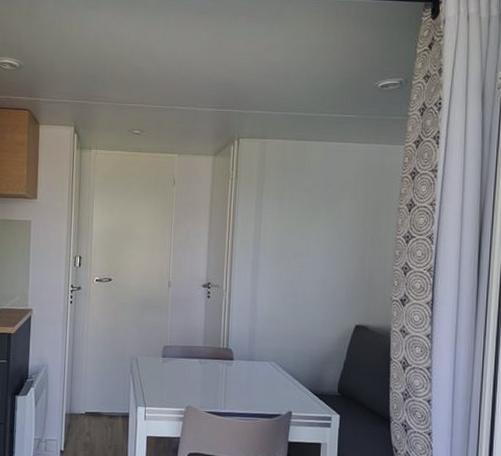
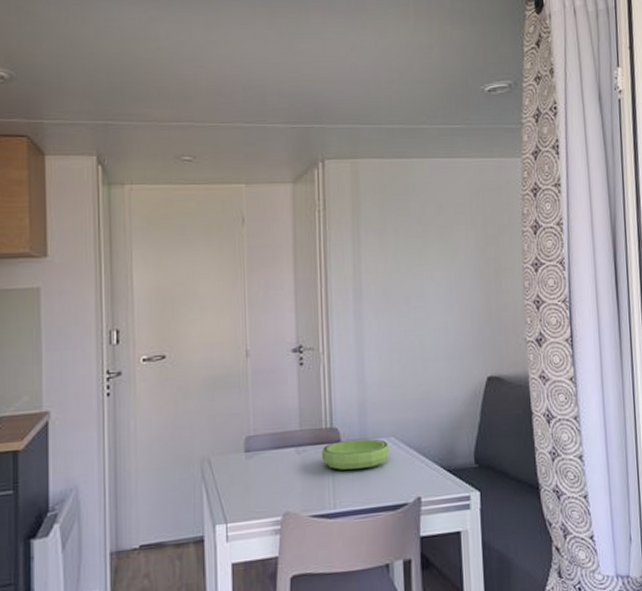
bowl: none [217,359,271,383] -> present [321,438,390,470]

